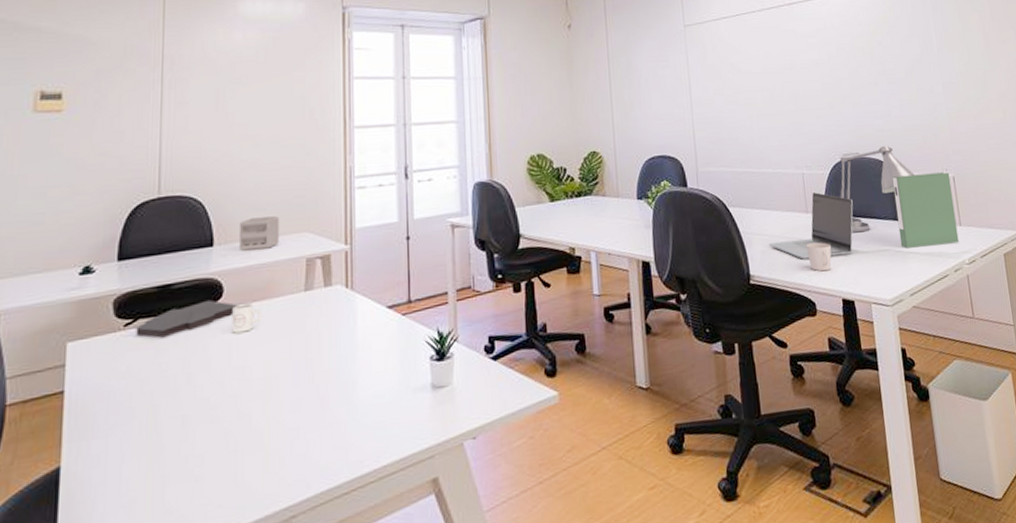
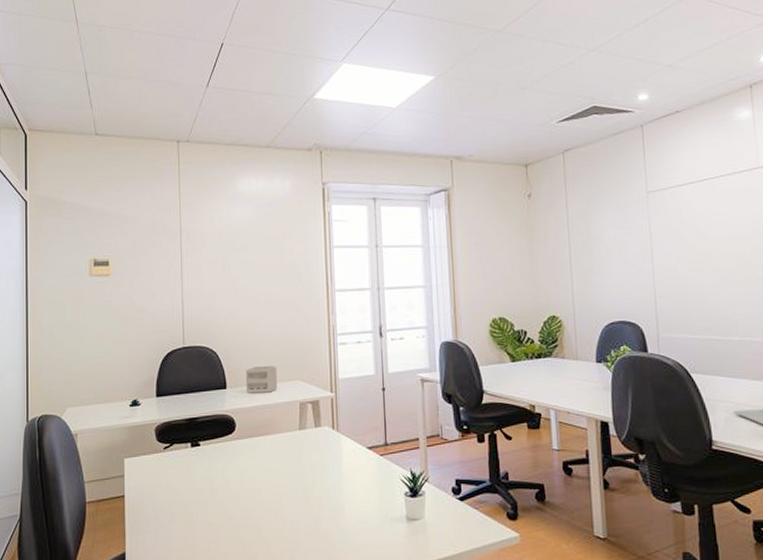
papers: present [134,299,239,338] -> none [171,432,248,460]
mug: present [230,303,263,333] -> none [242,437,267,461]

